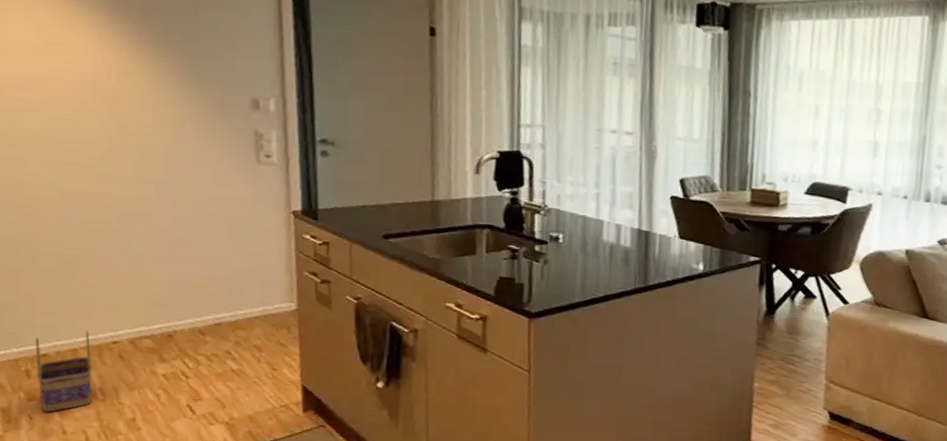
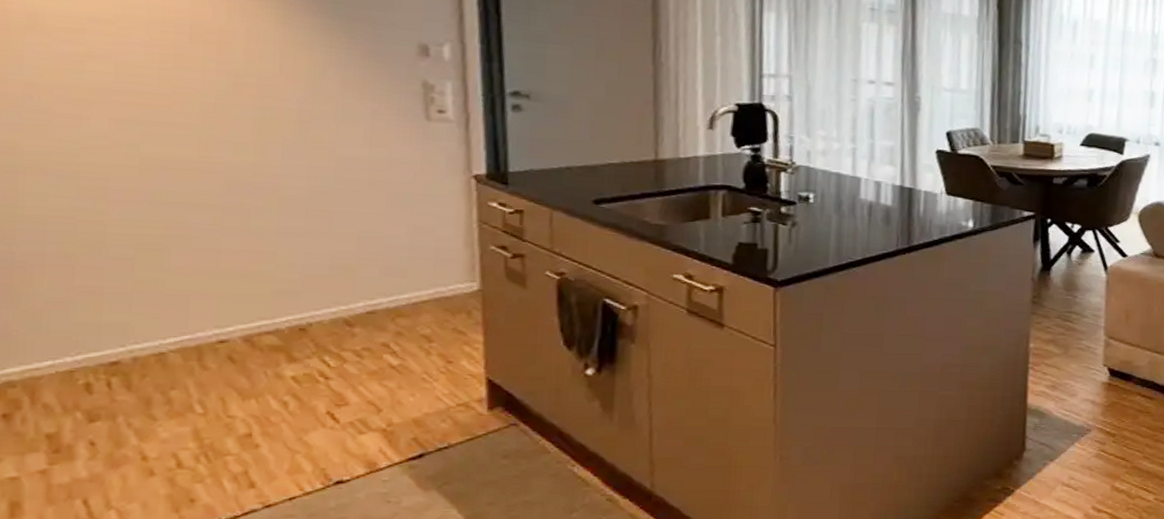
basket: present [35,331,92,413] -> none [100,329,188,436]

